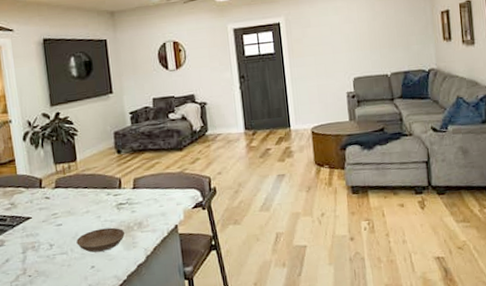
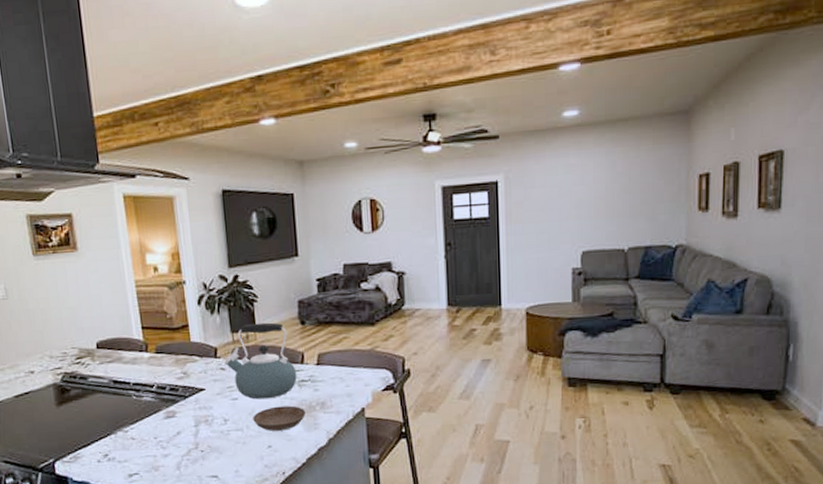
kettle: none [48,153,116,224] -> present [224,322,297,400]

